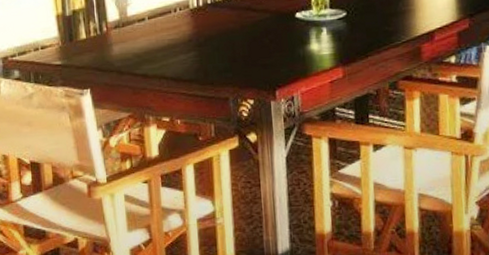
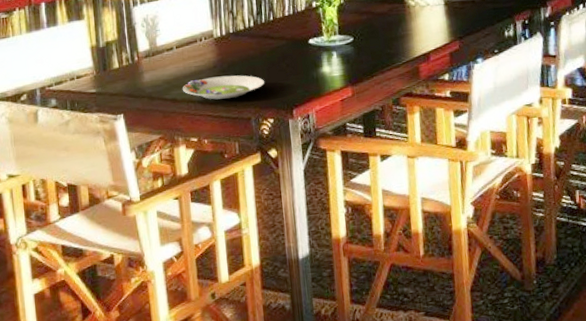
salad plate: none [155,50,244,77] -> present [183,75,264,100]

